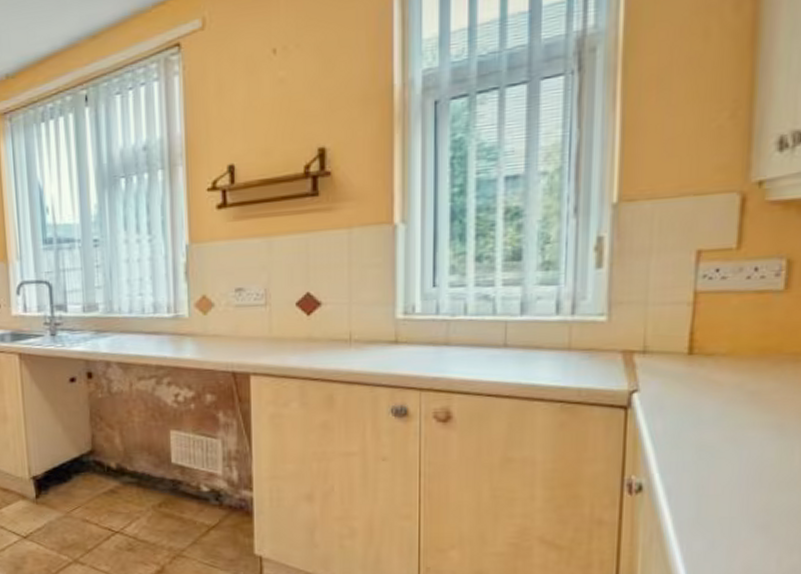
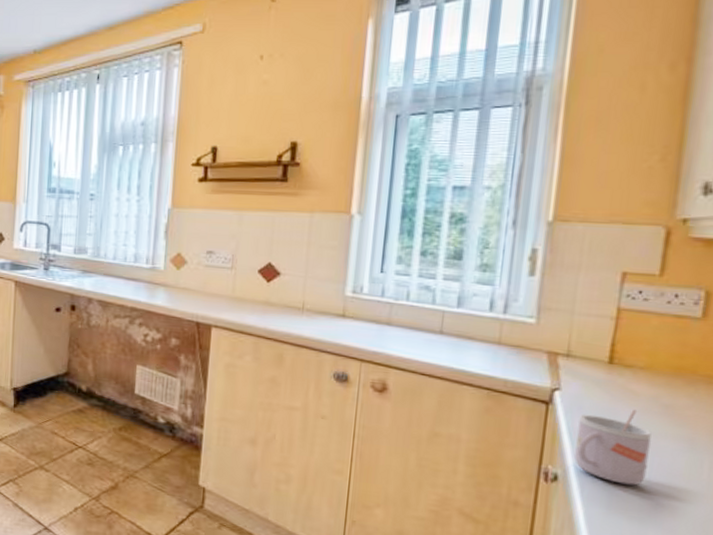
mug: none [659,401,738,485] -> present [574,409,652,486]

